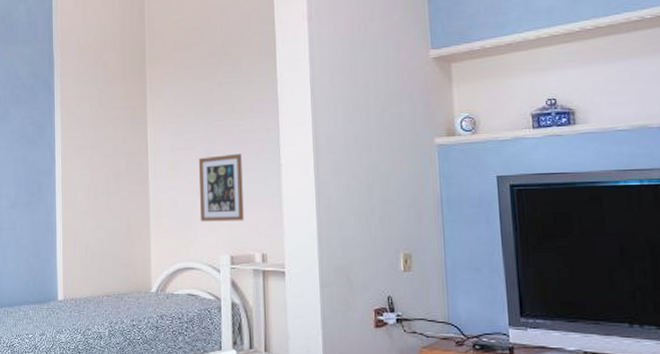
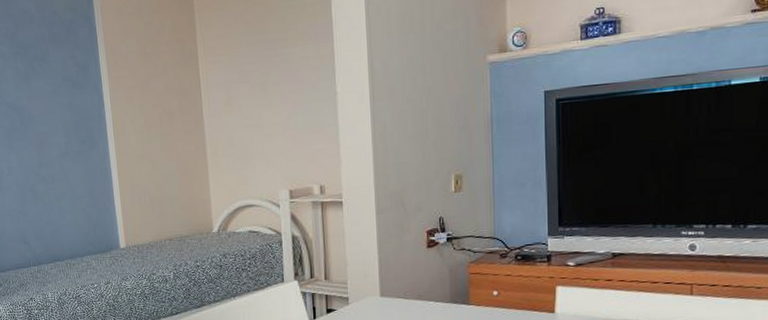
picture frame: present [199,153,244,222] -> none [254,83,302,158]

